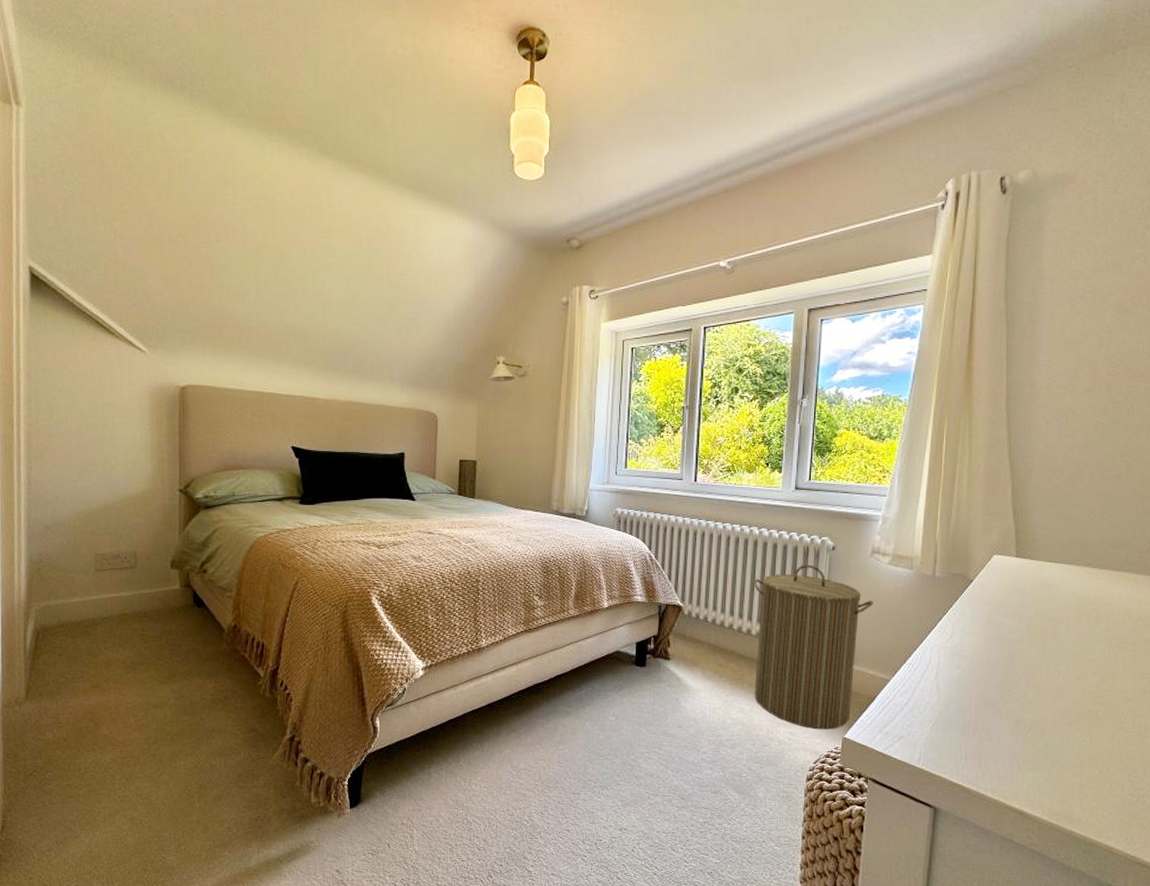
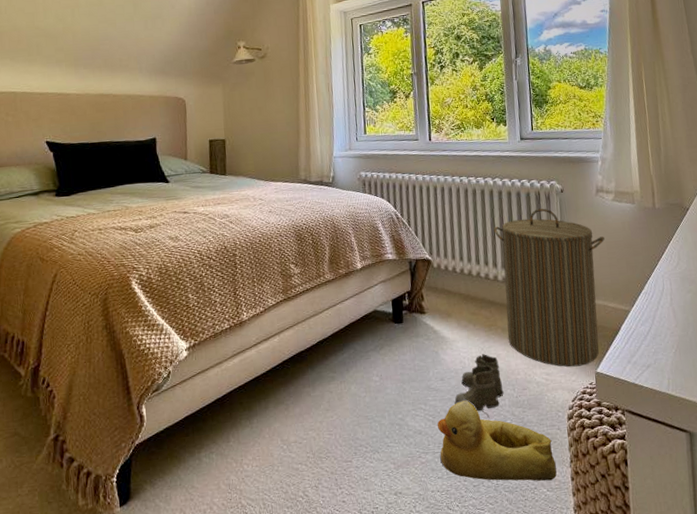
rubber duck: none [669,750,788,836] -> present [437,400,557,481]
boots: none [690,706,743,769] -> present [454,353,504,418]

